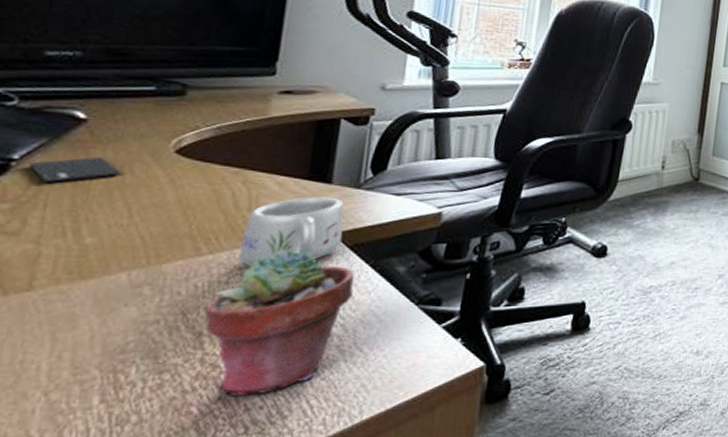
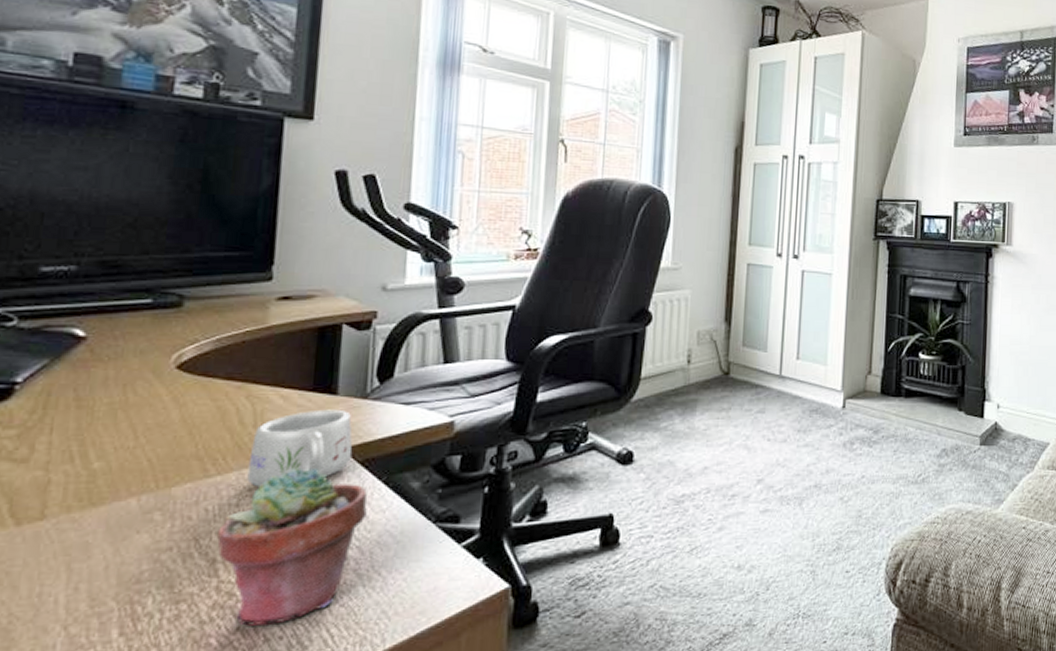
smartphone: present [29,157,121,184] -> none [33,377,124,407]

